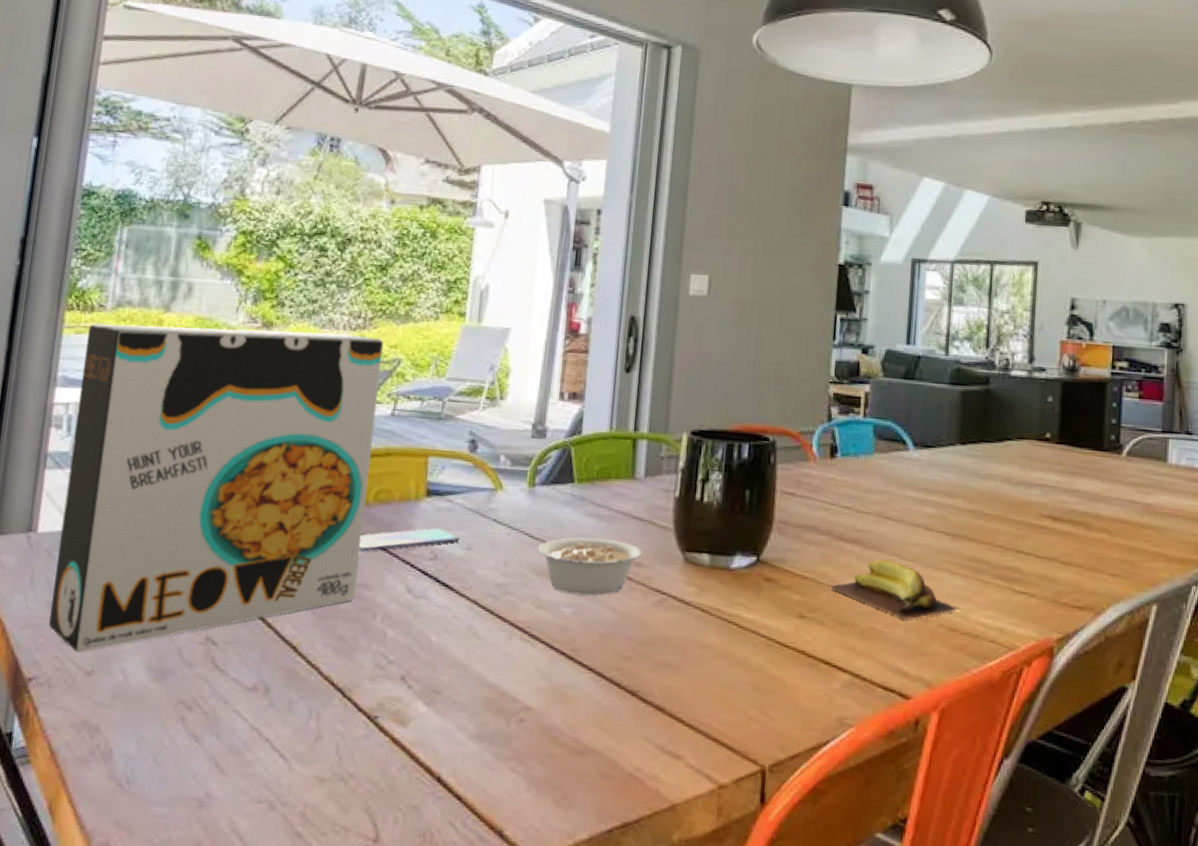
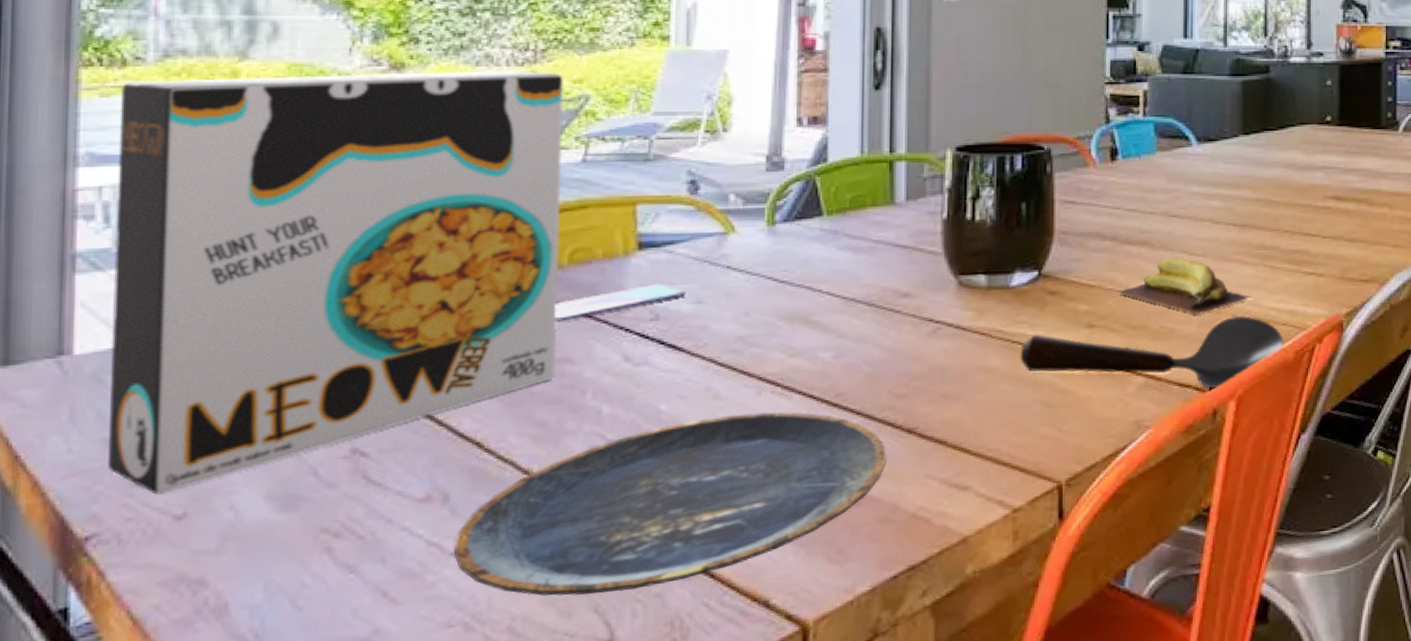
plate: none [268,654,611,798] -> present [453,411,886,596]
legume: present [538,537,642,596] -> none [785,273,909,337]
spoon: none [734,617,990,698] -> present [1020,316,1283,390]

